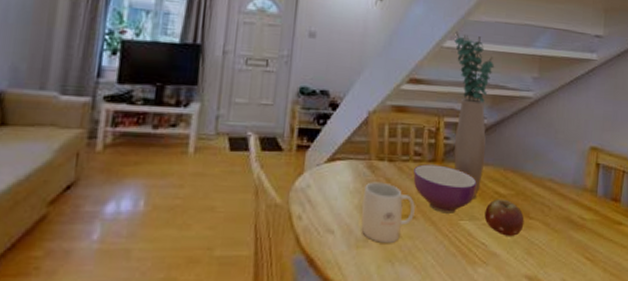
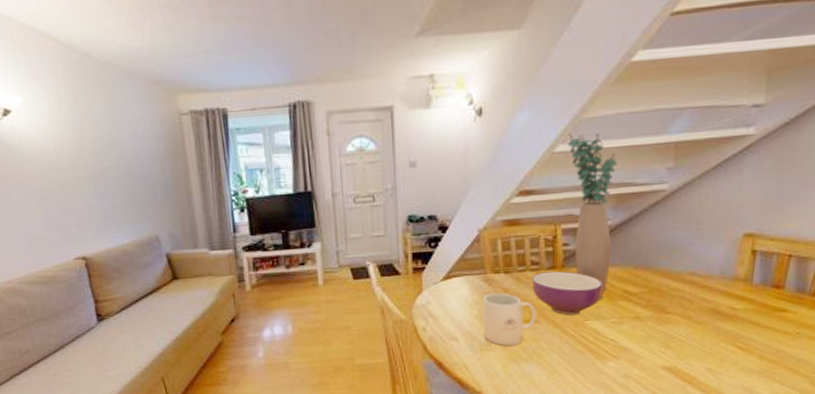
fruit: present [484,199,525,236] -> none [613,297,660,332]

